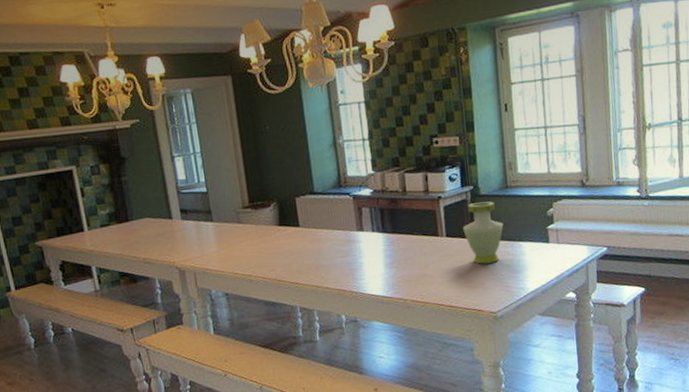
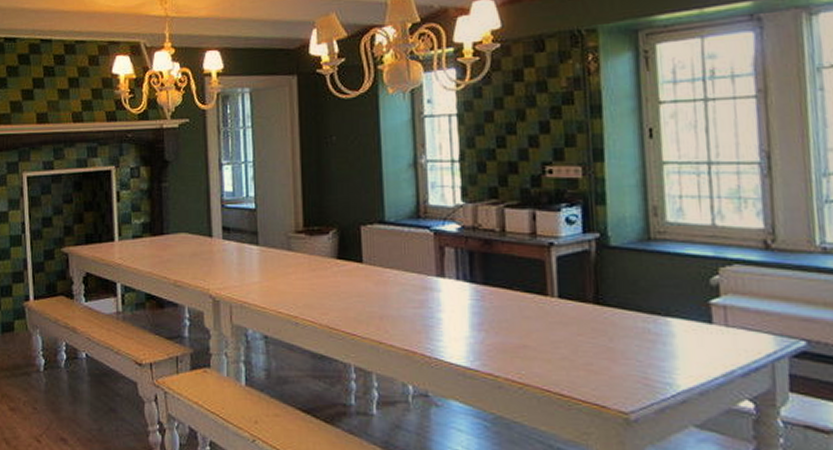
vase: present [463,201,504,264] -> none [583,256,643,342]

